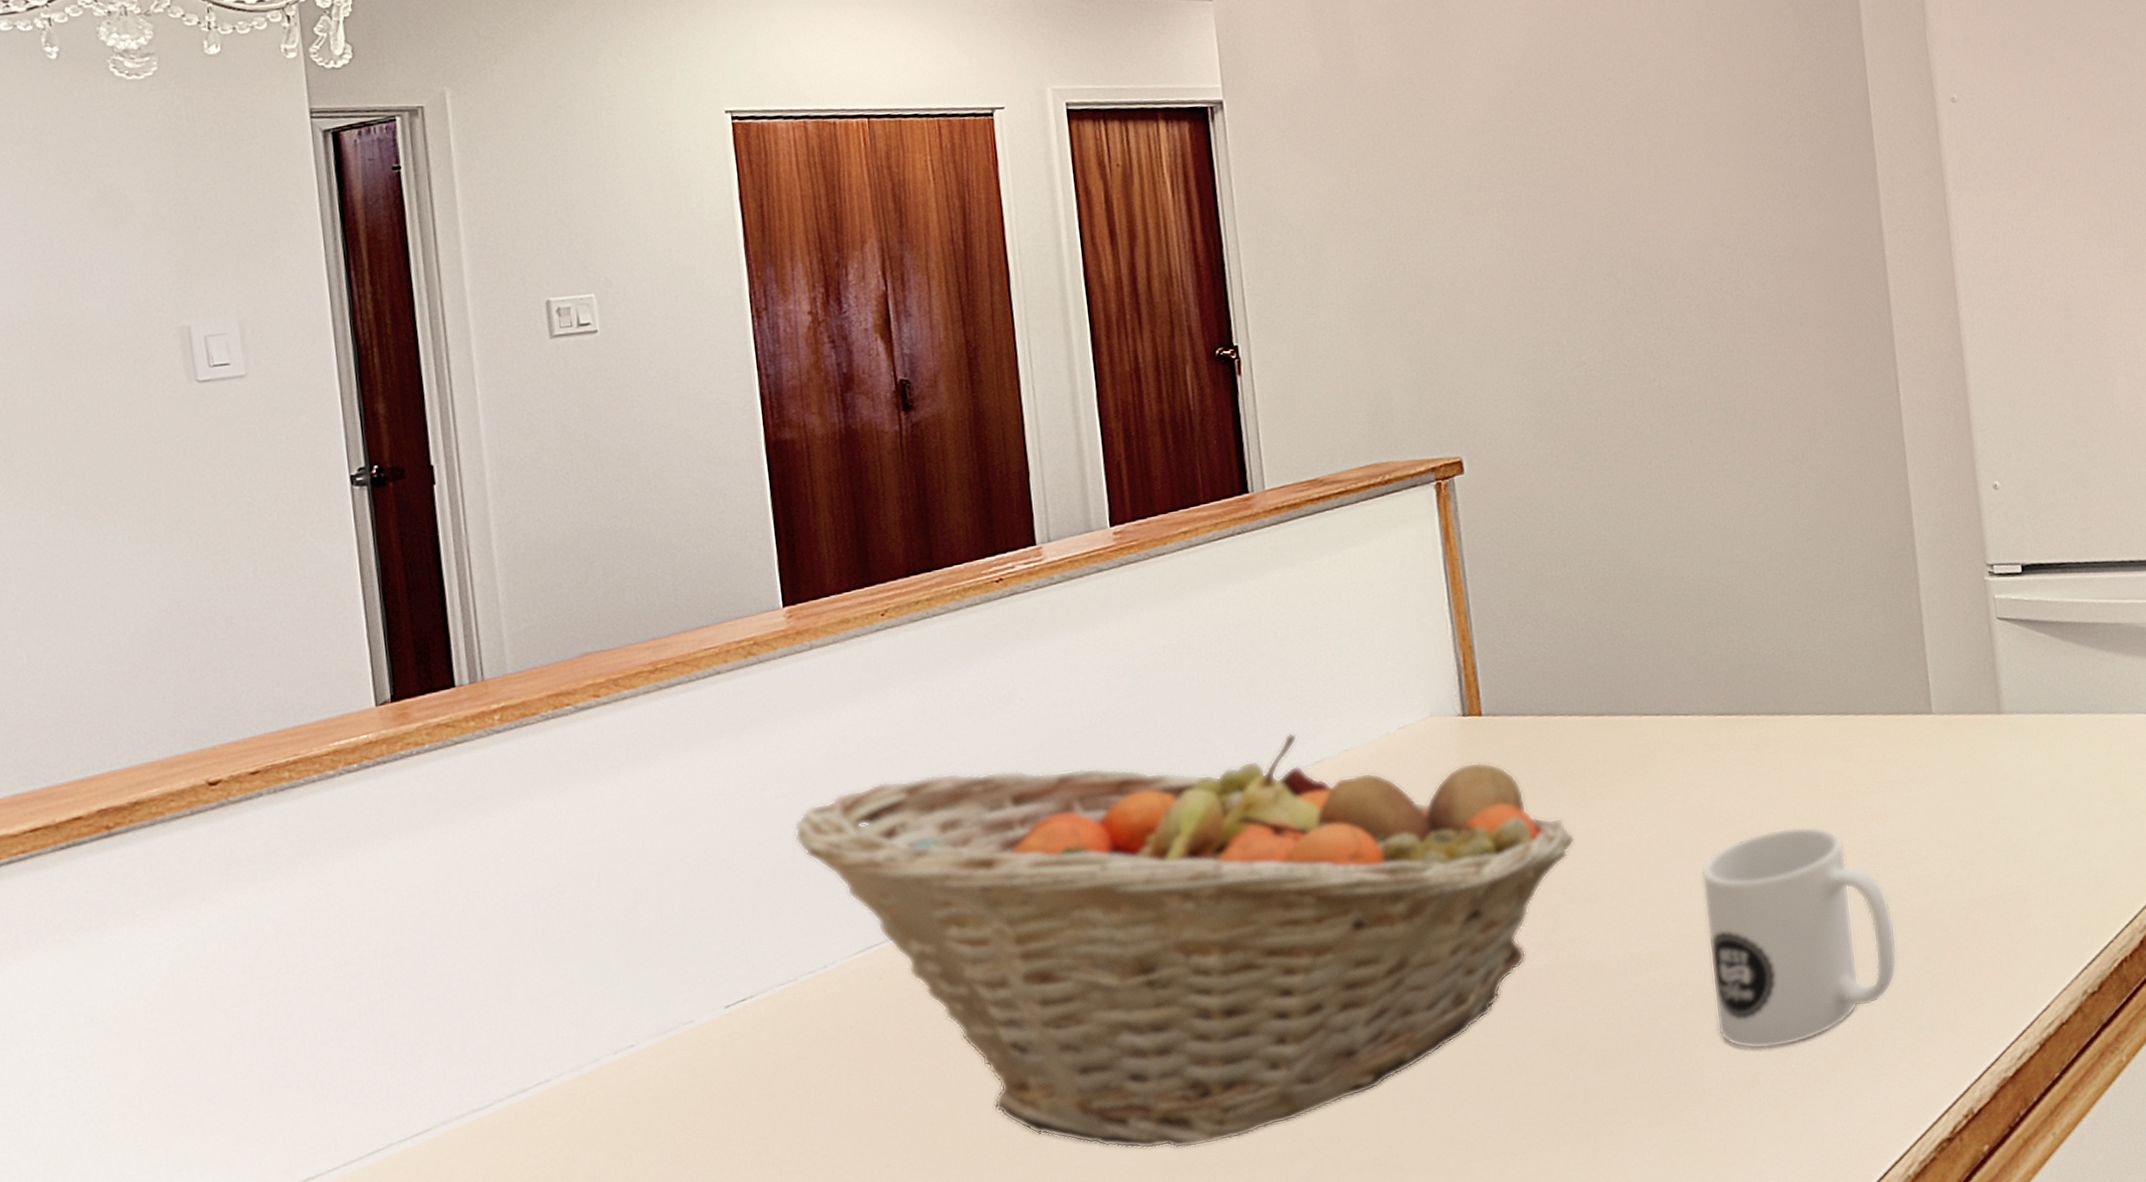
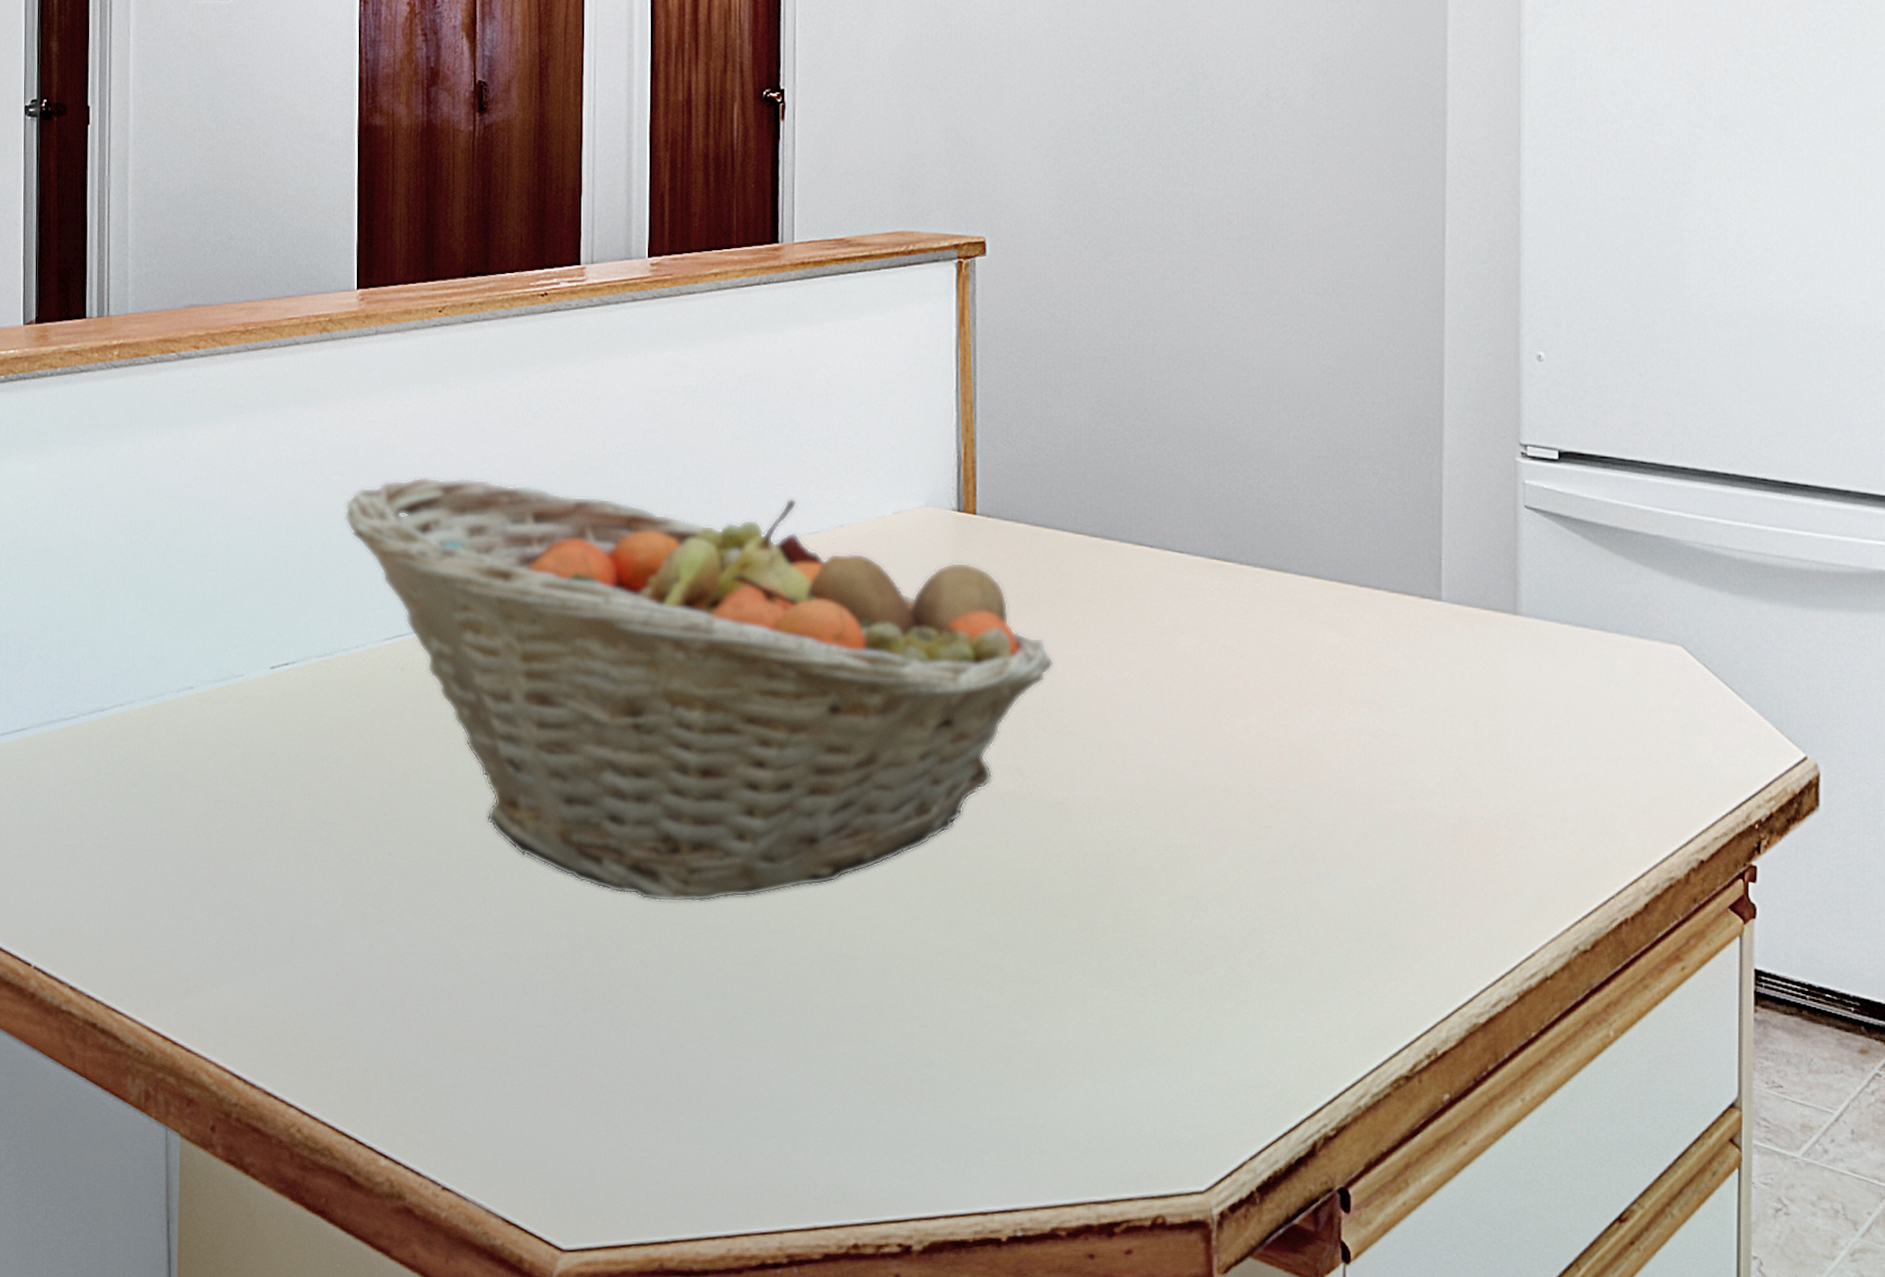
mug: present [1701,826,1898,1049] -> none [1176,695,1375,934]

